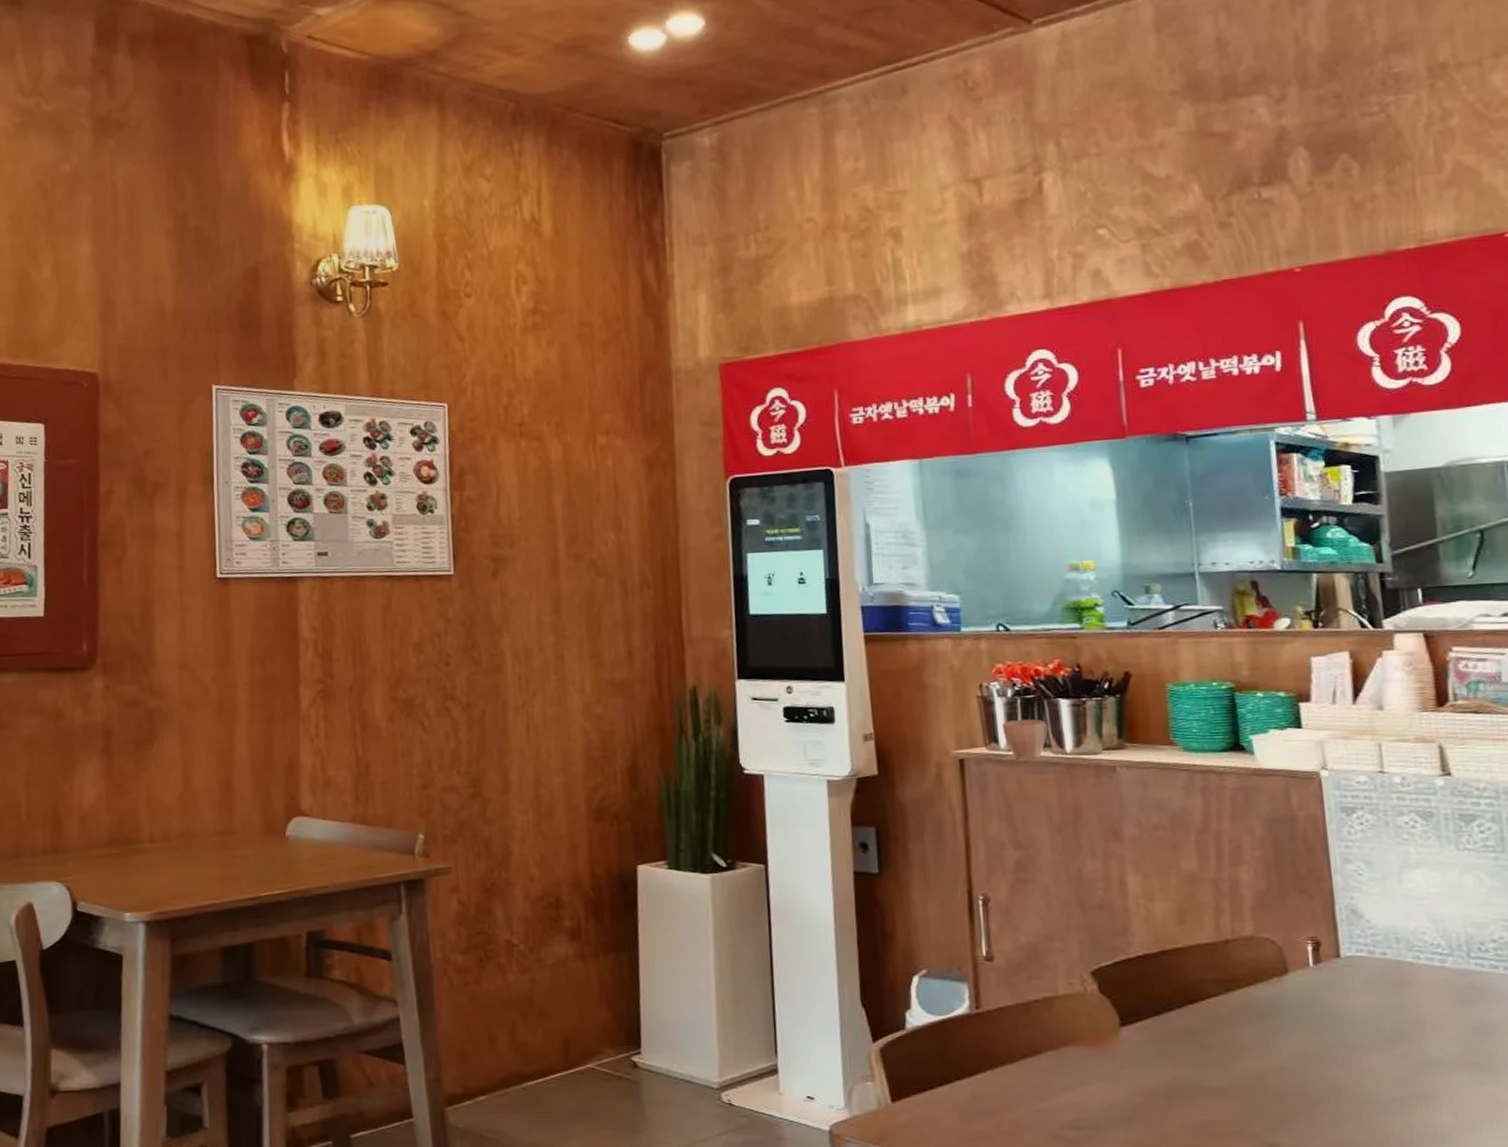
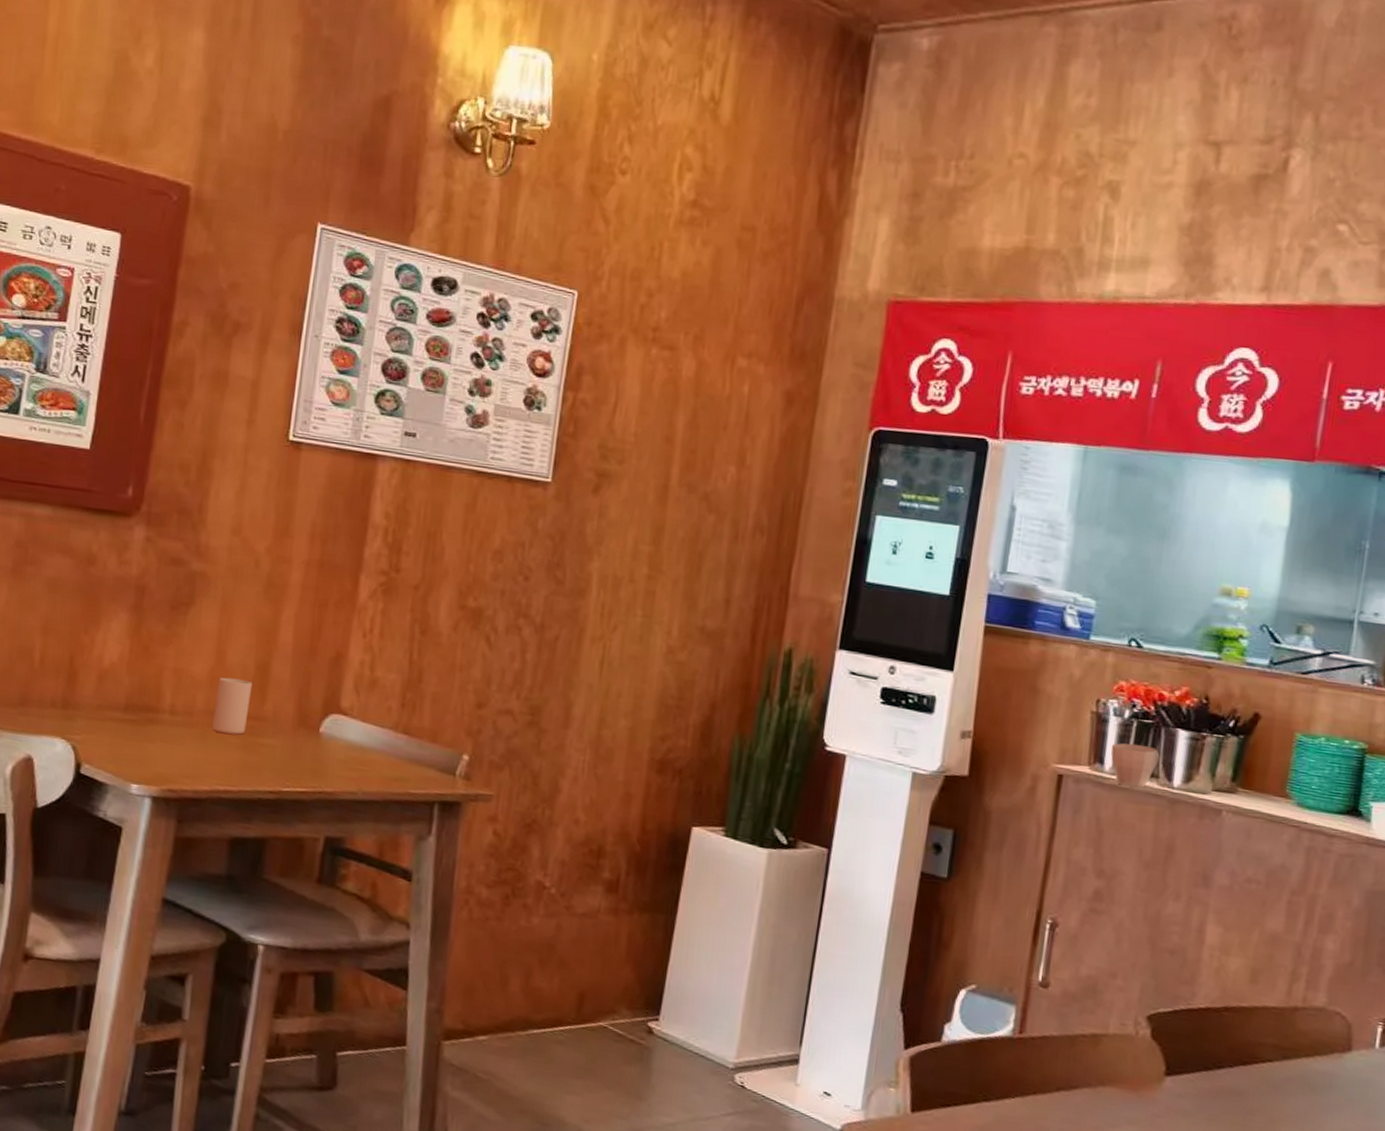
cup: none [188,799,220,852] -> present [211,677,253,735]

